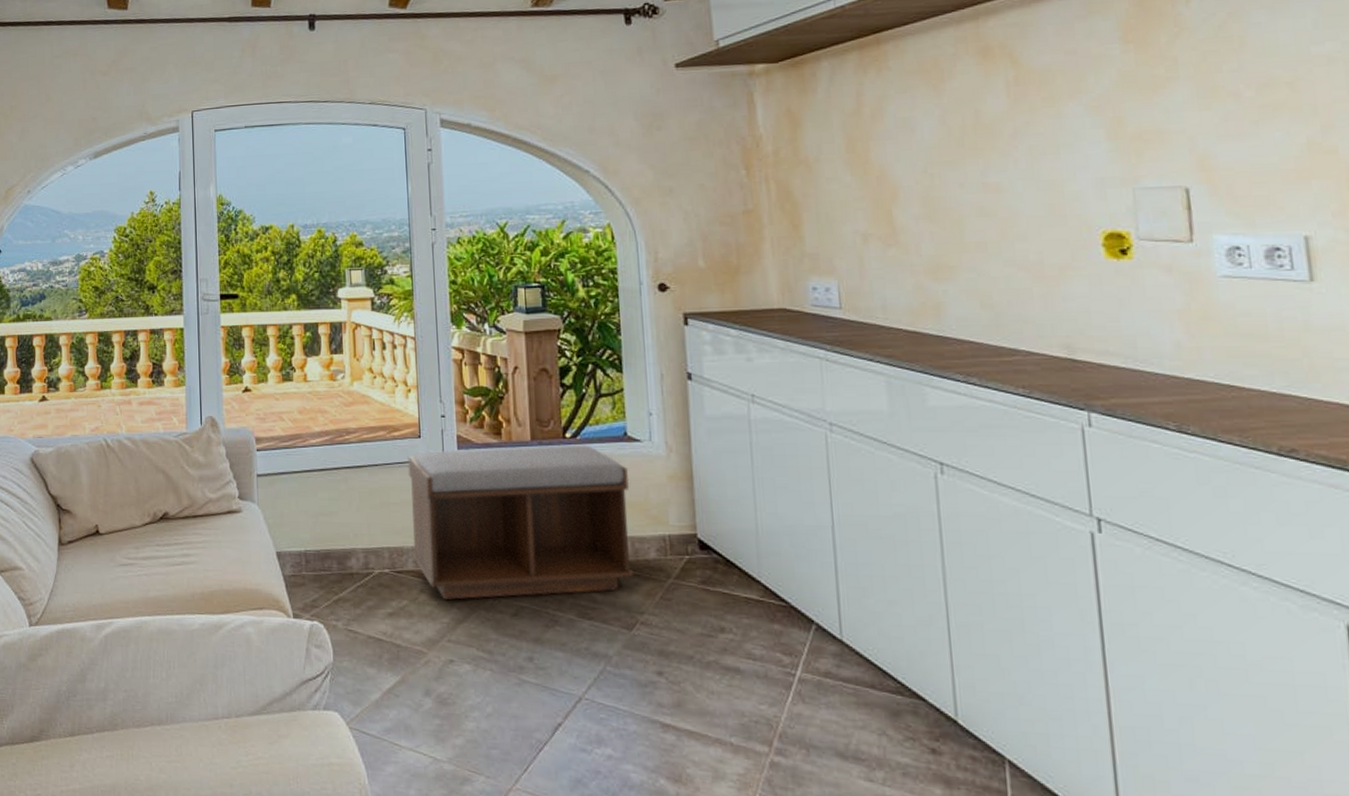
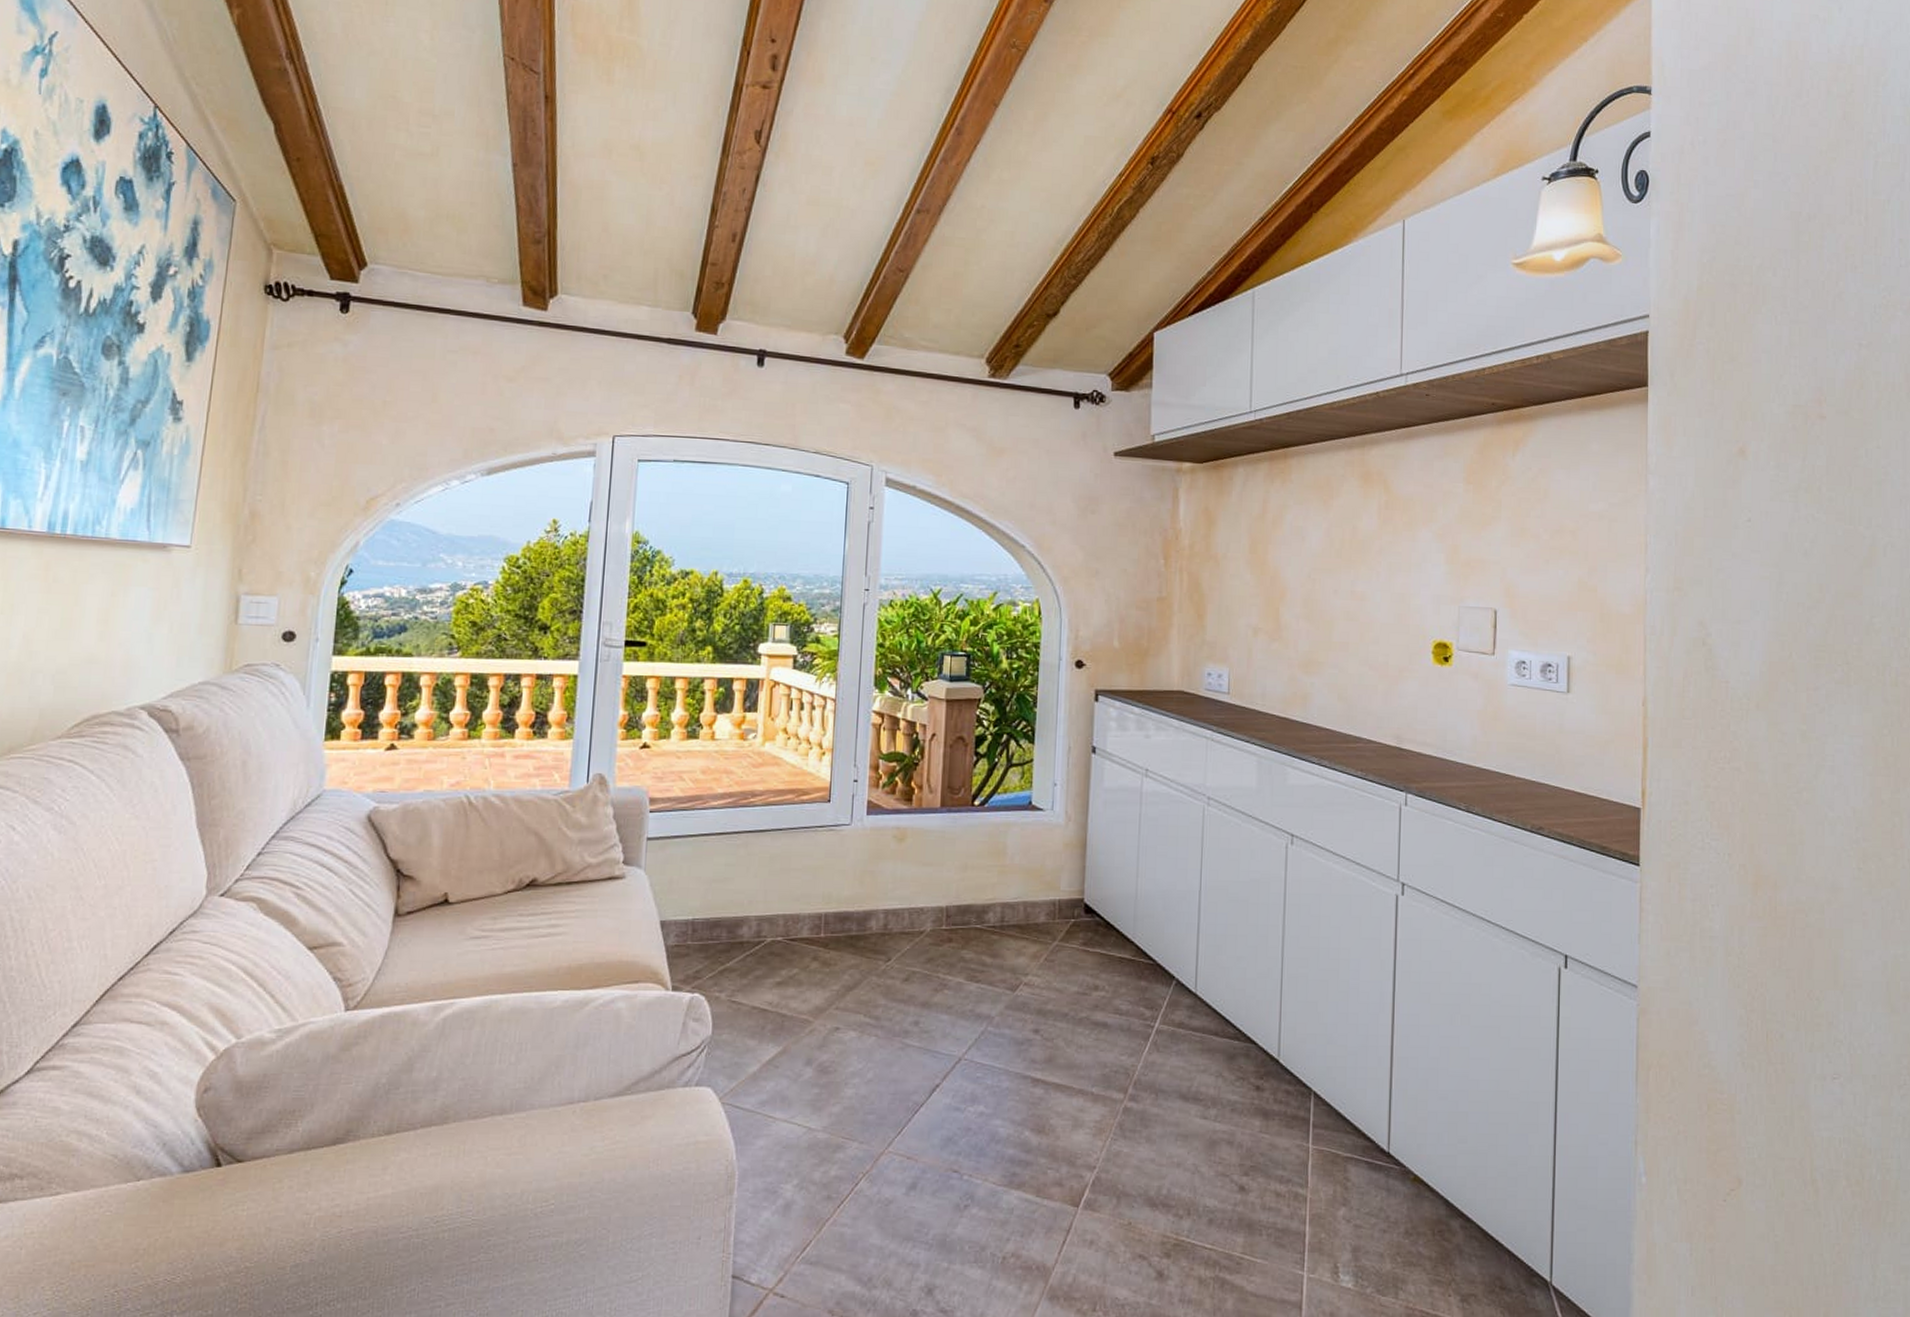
bench: present [407,444,635,600] -> none [808,812,1030,967]

